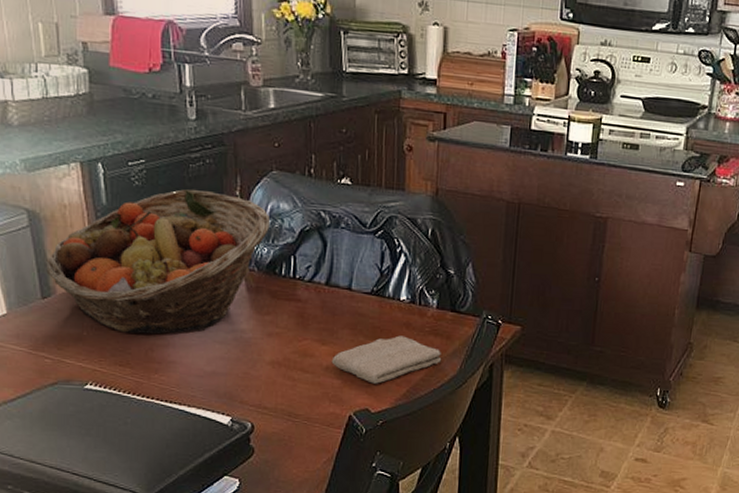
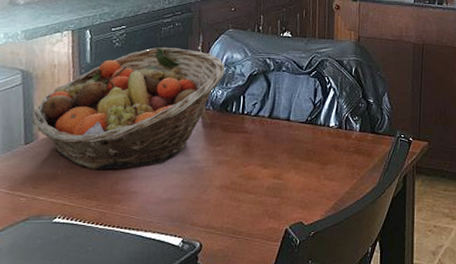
washcloth: present [331,335,442,384] -> none [271,156,364,199]

